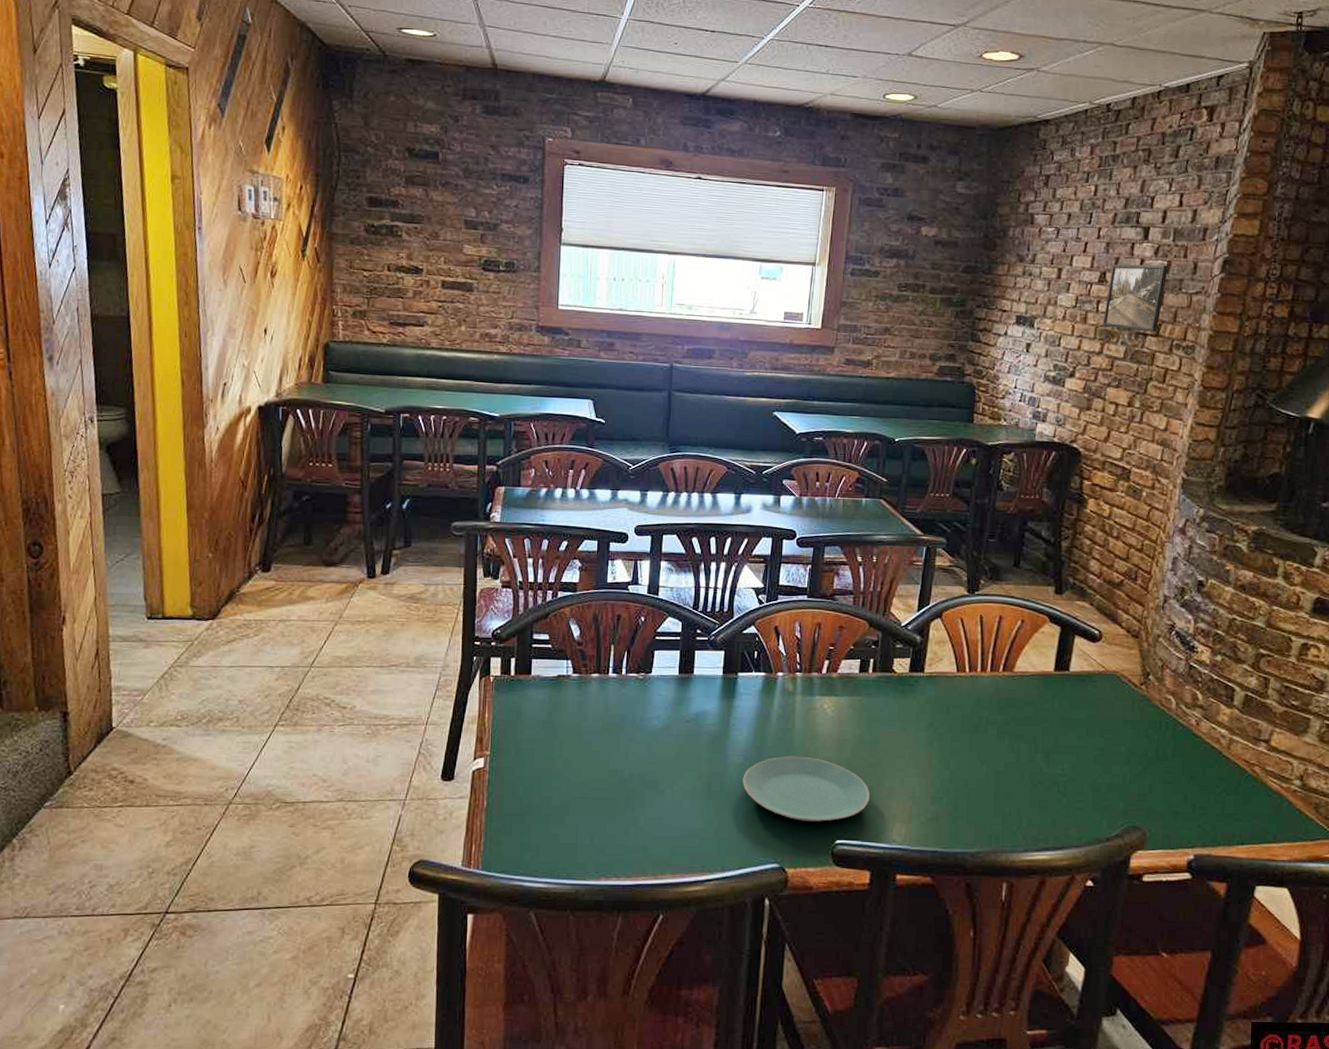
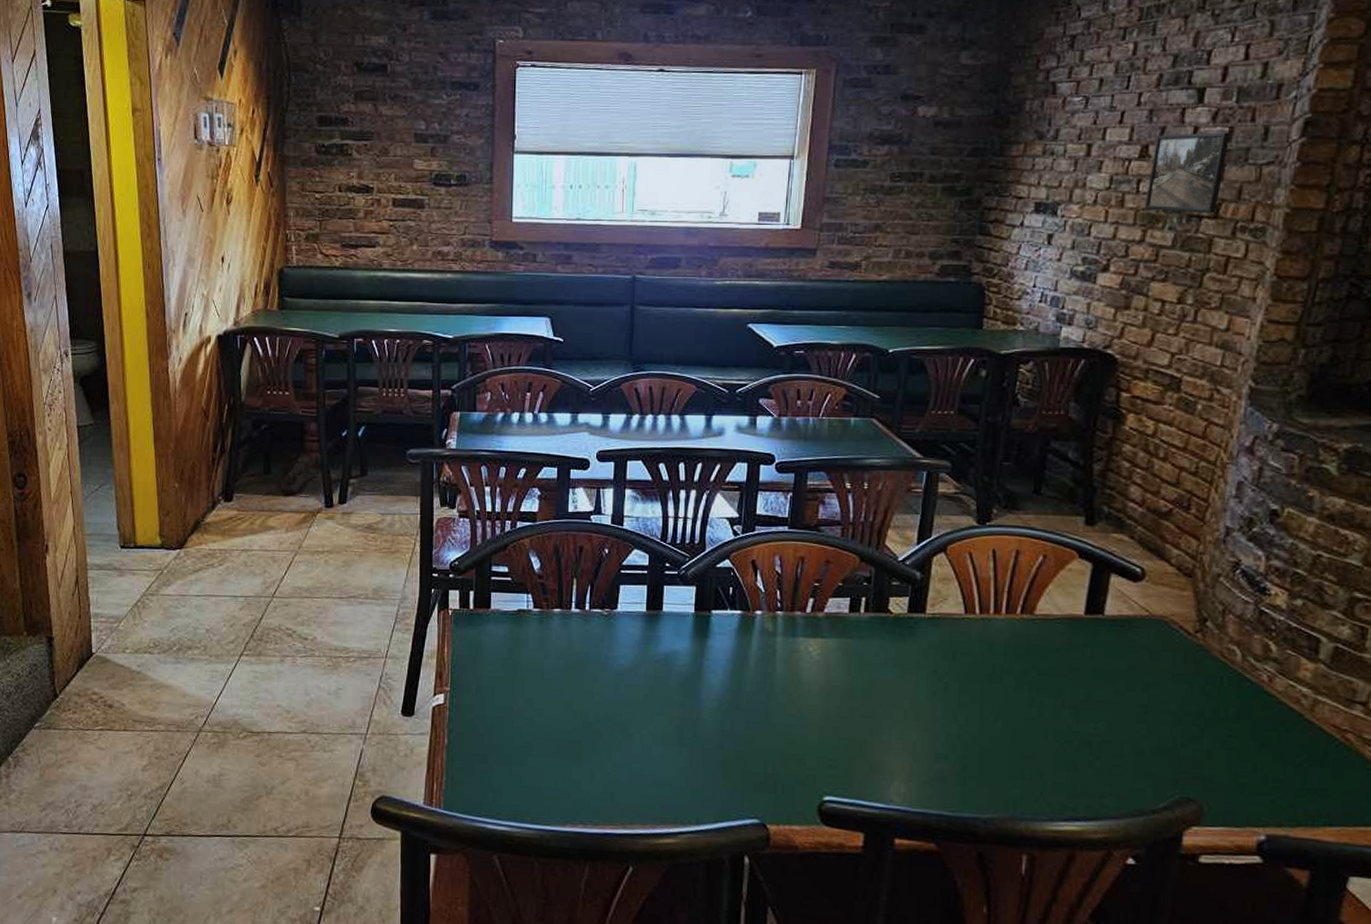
plate: present [742,756,870,822] -> none [718,702,862,776]

